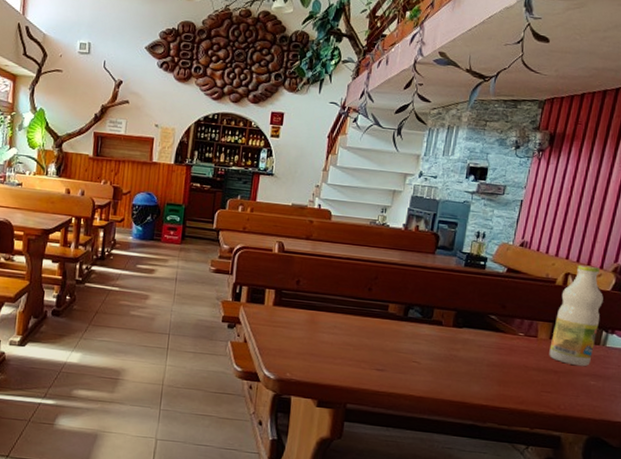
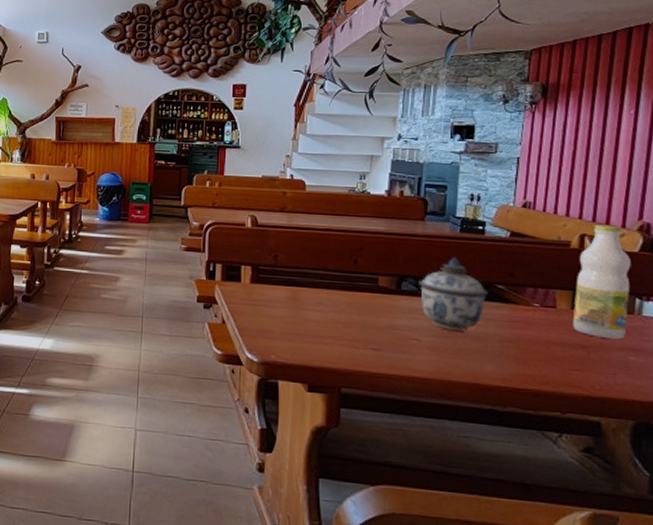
lidded jar: none [423,288,482,355] -> present [418,257,488,331]

